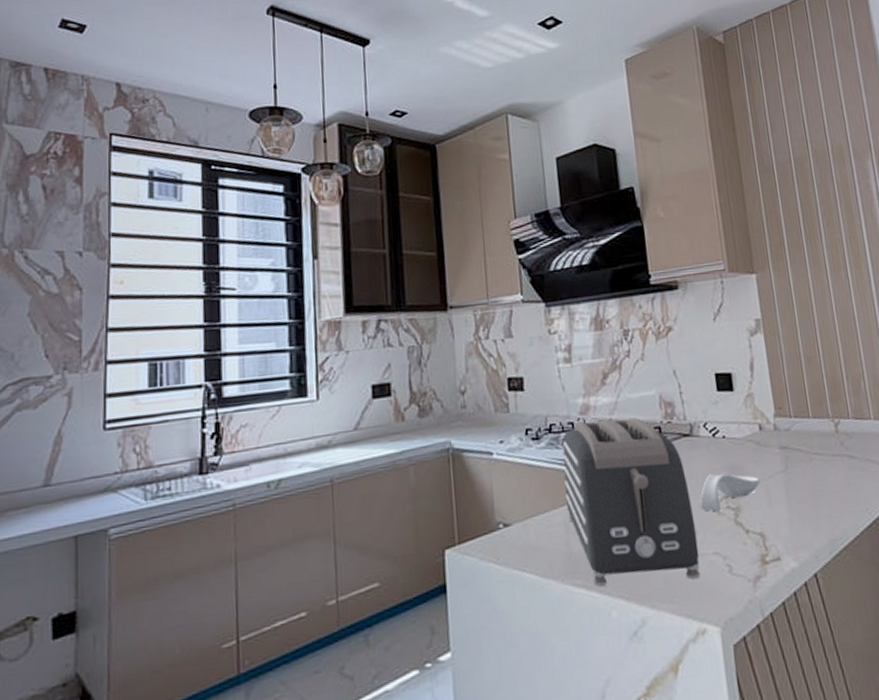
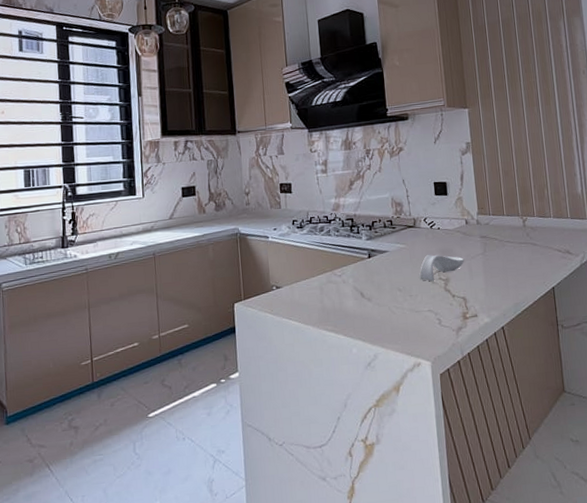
toaster: present [562,417,701,587] -> none [319,213,418,331]

